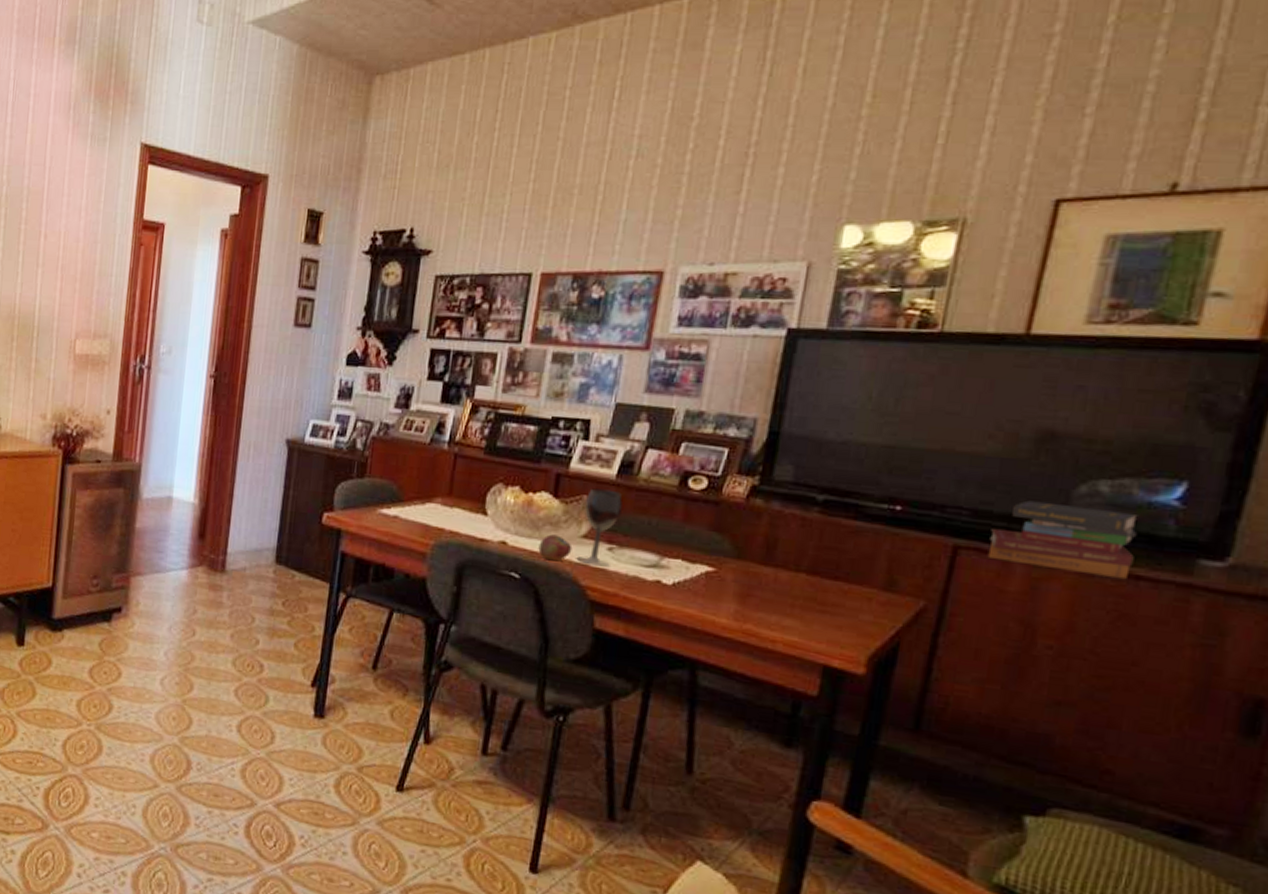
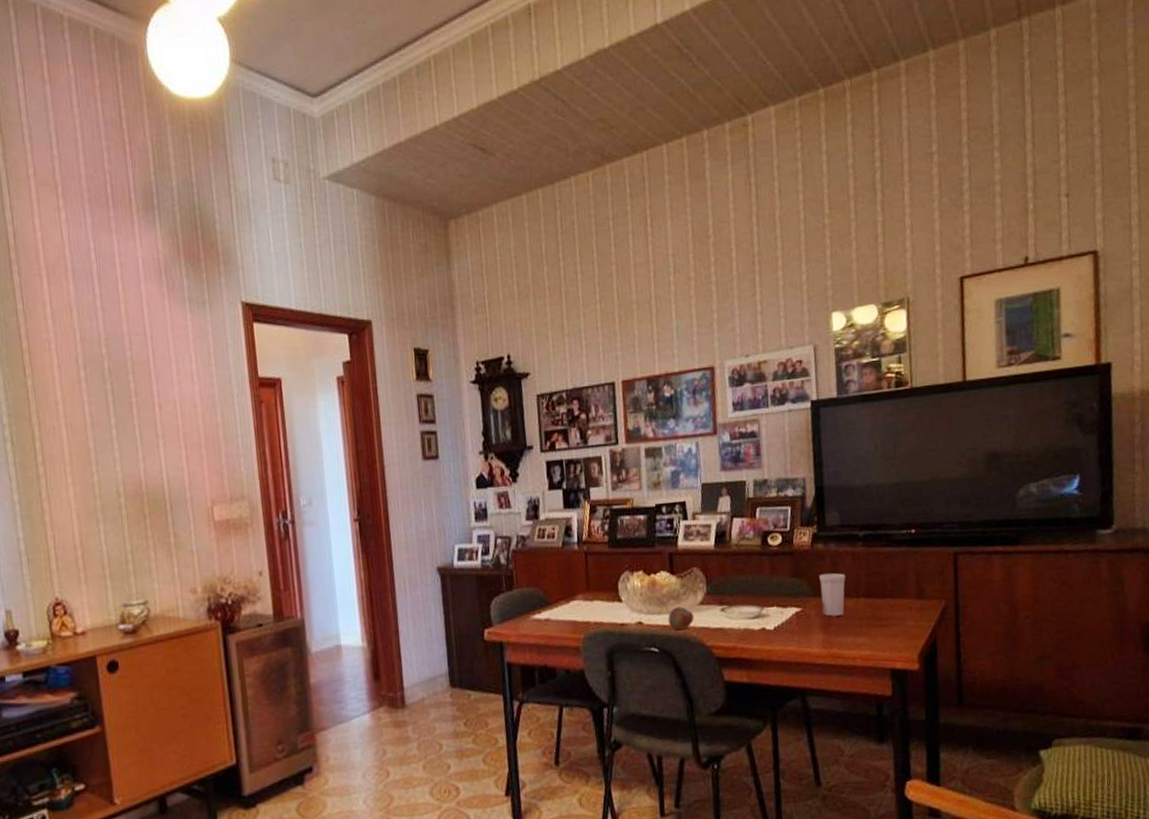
wine glass: present [576,488,623,567] -> none [695,559,725,627]
cup: none [743,534,787,588] -> present [819,573,846,617]
books: present [987,500,1138,580] -> none [974,504,1062,558]

